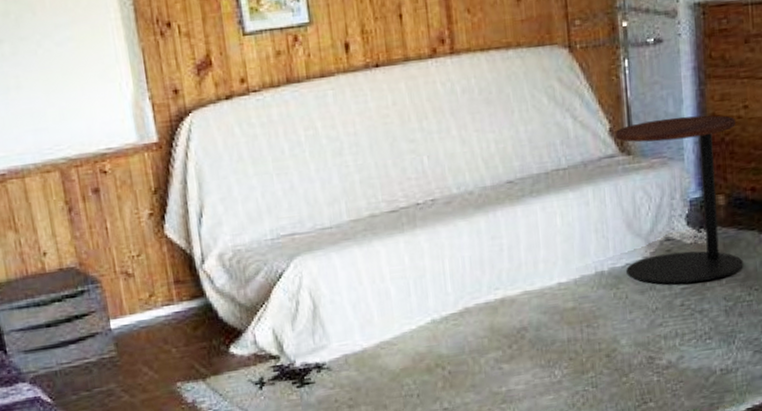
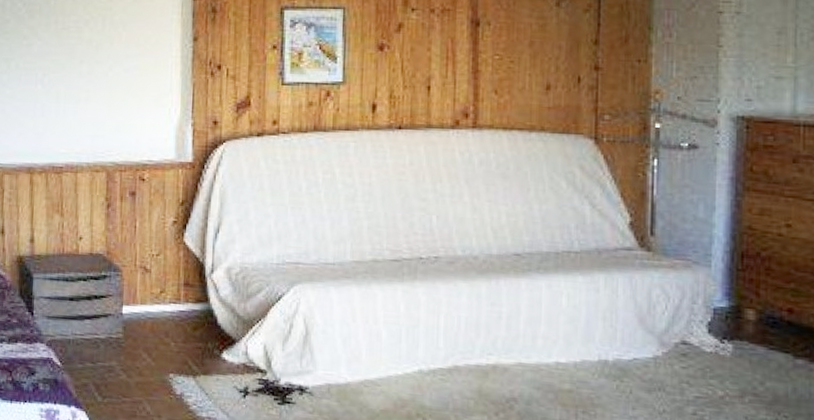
side table: present [615,115,743,285] -> none [633,222,775,396]

